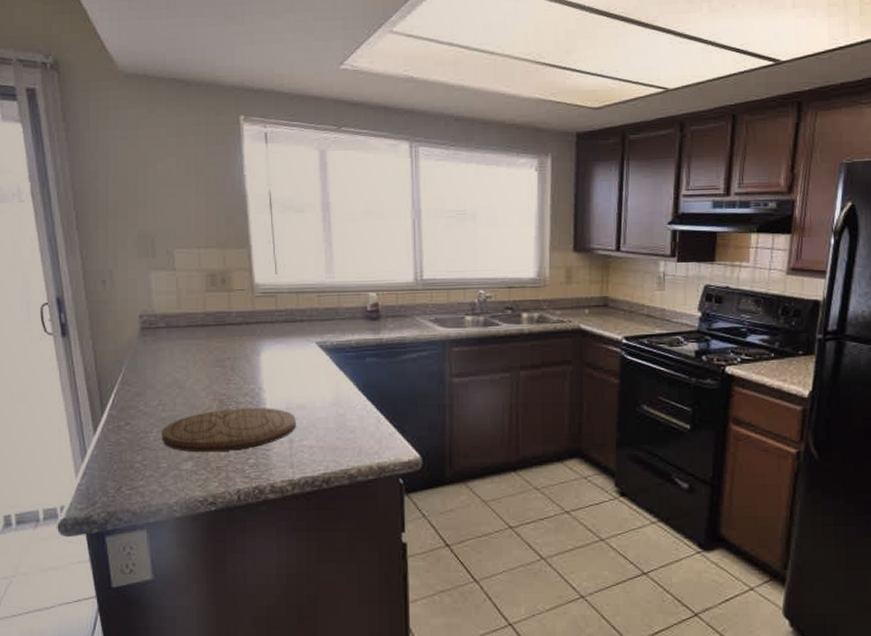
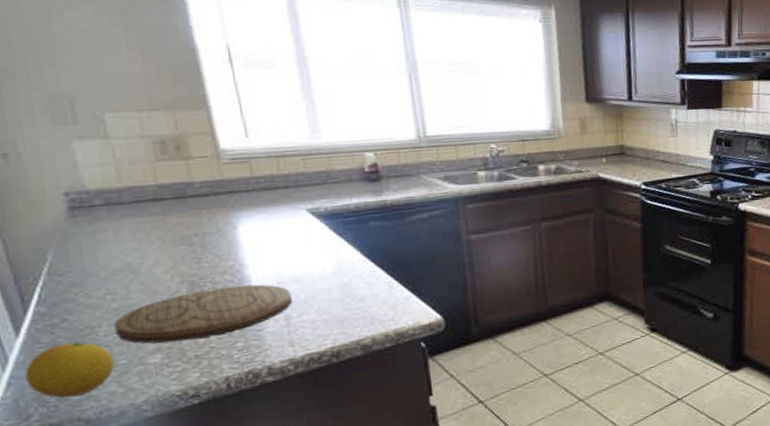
fruit: none [96,443,158,491] -> present [25,341,115,398]

